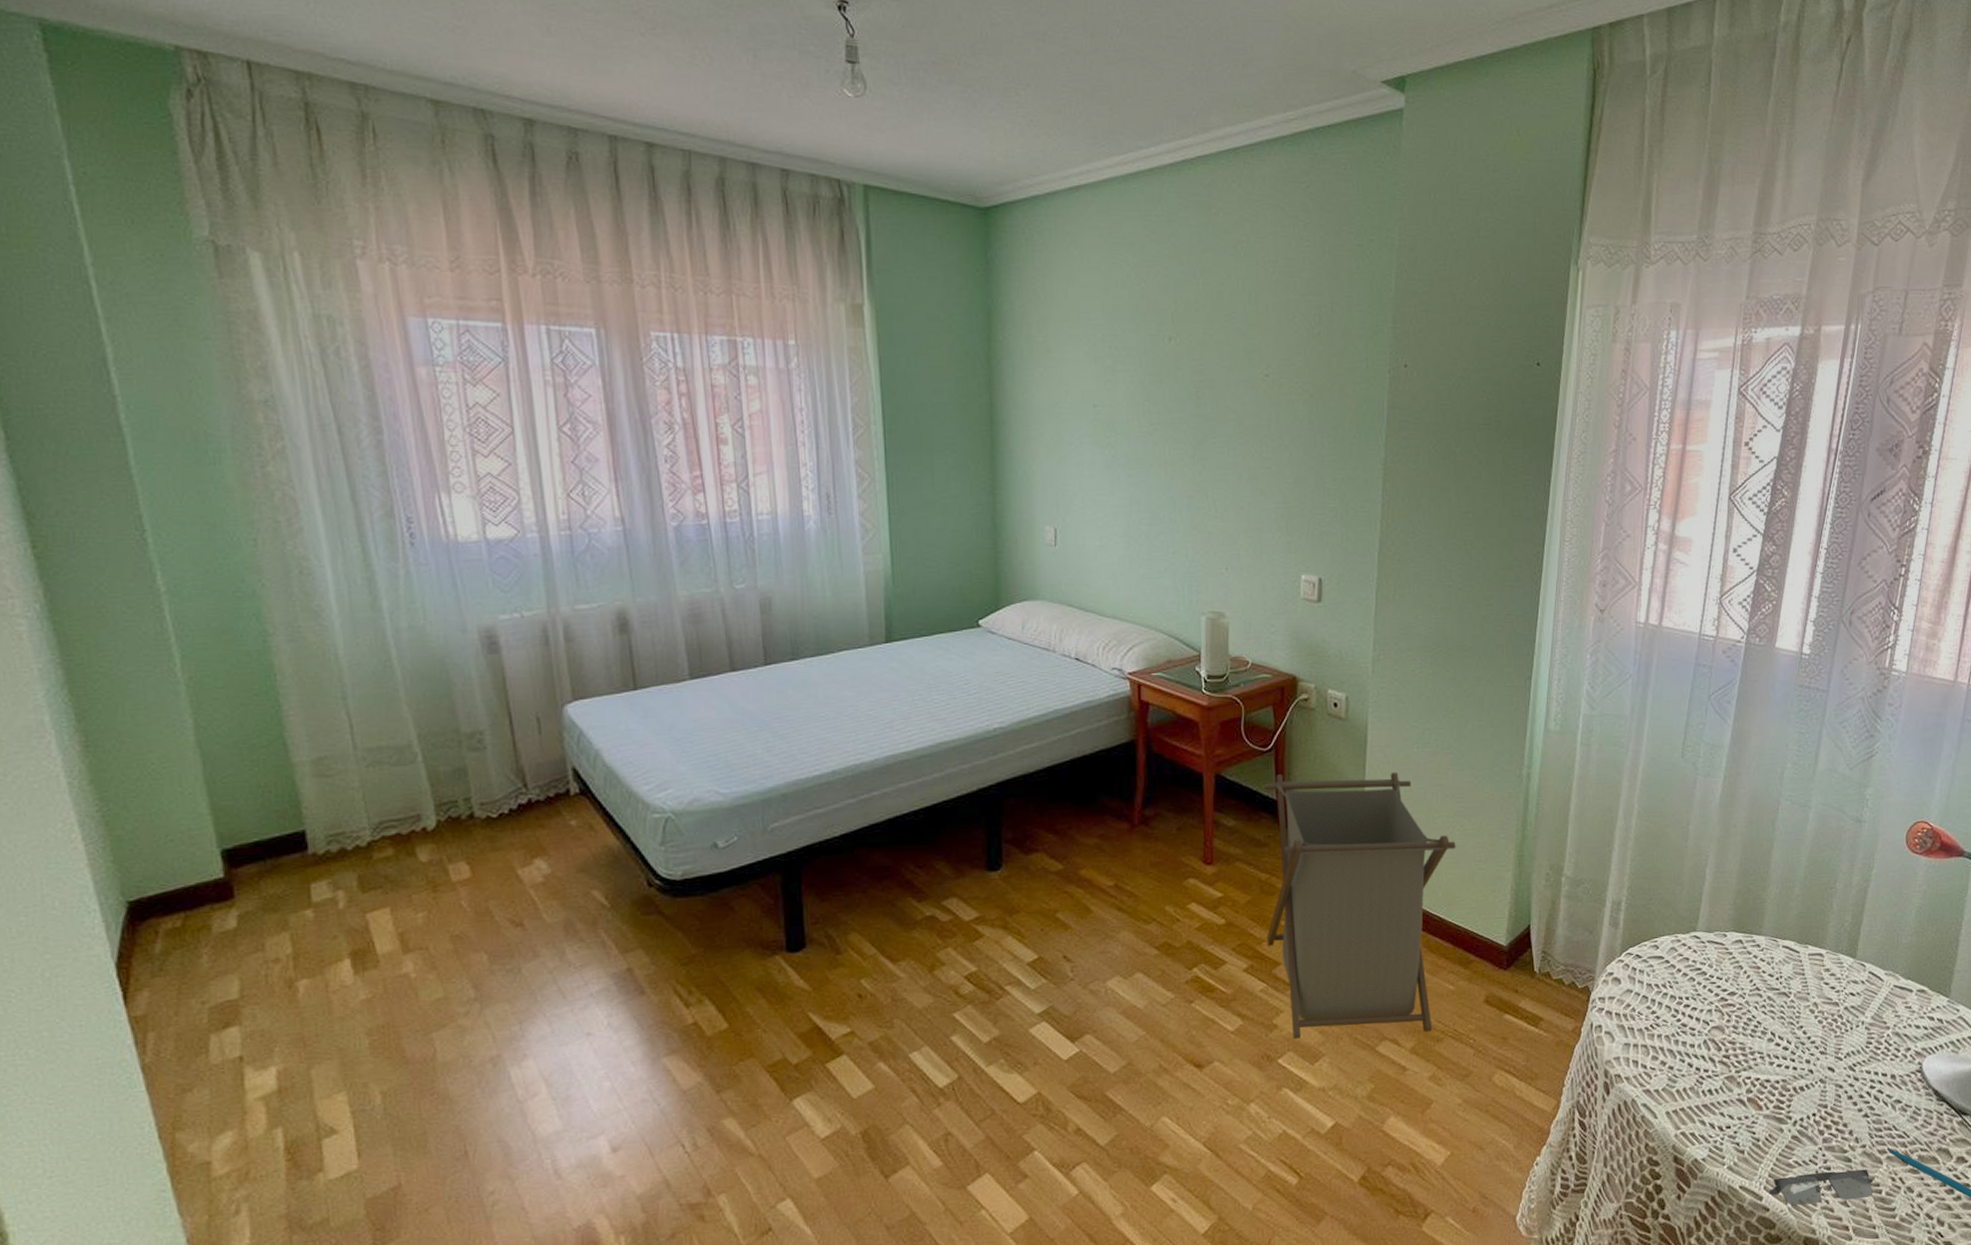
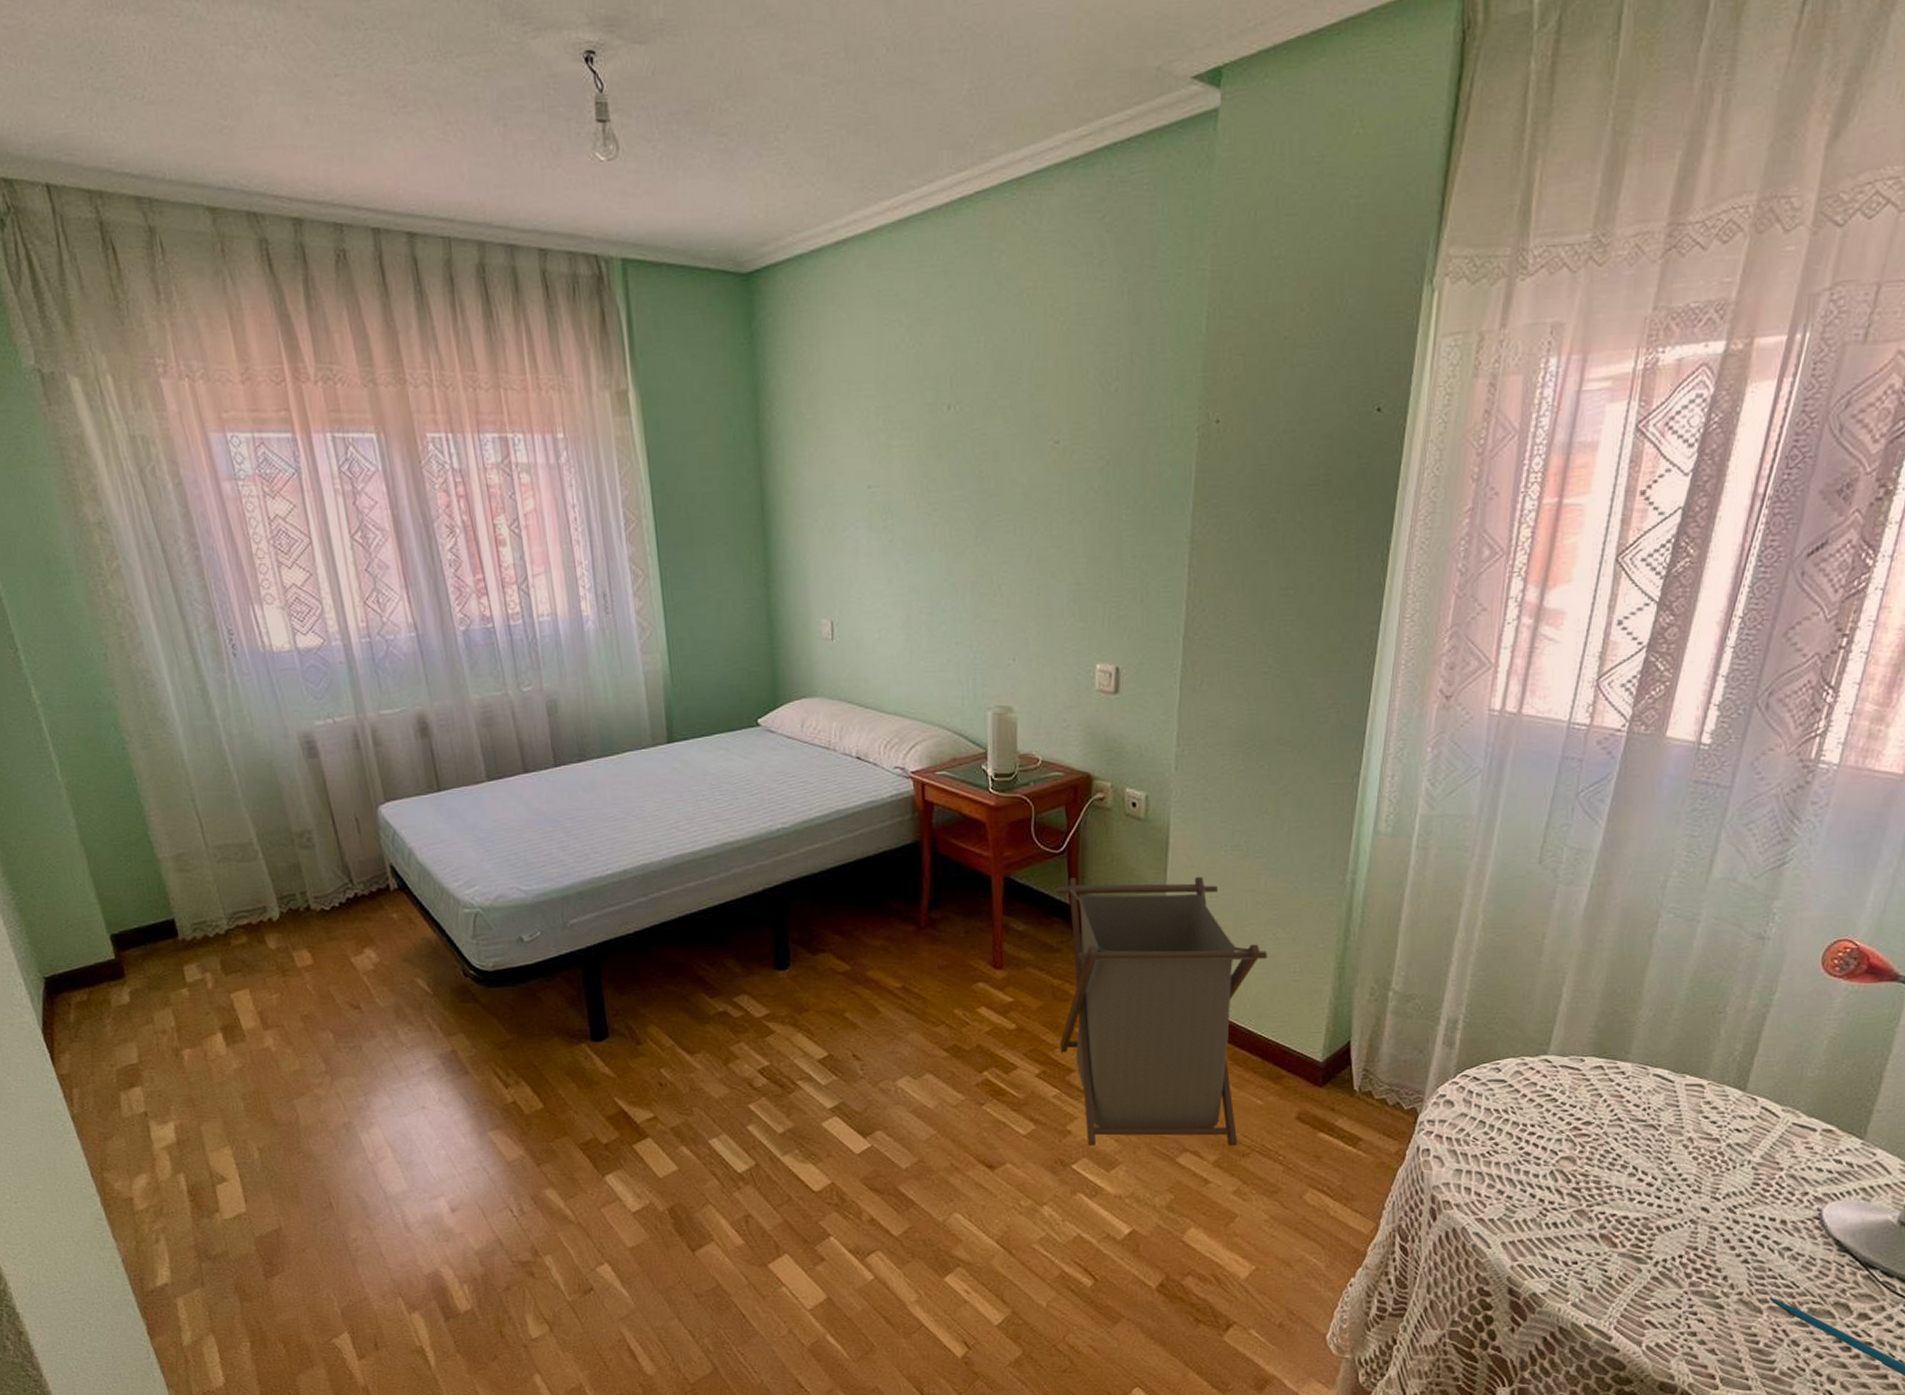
glasses: present [1768,1169,1874,1206] -> none [1619,1317,1750,1349]

